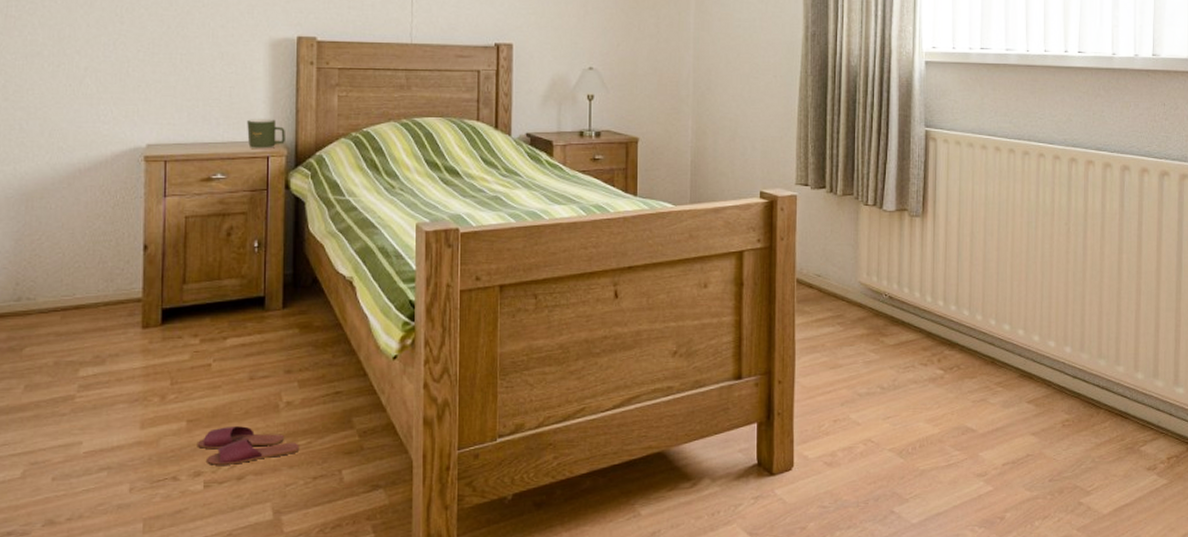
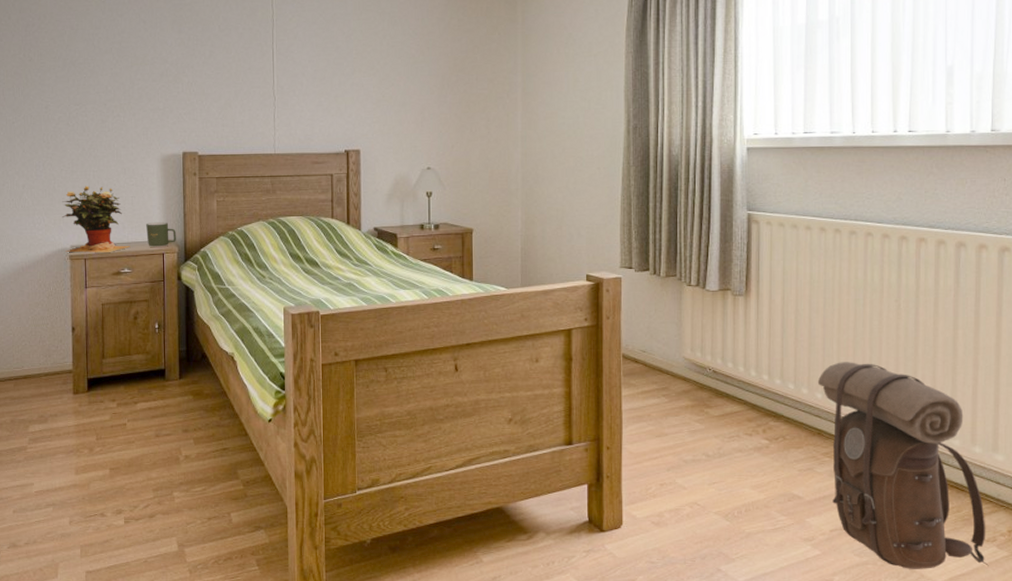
flower arrangement: none [135,71,226,154] -> present [61,186,131,253]
slippers: present [197,426,300,465] -> none [118,474,197,505]
backpack: none [991,287,1150,502] -> present [817,362,989,569]

